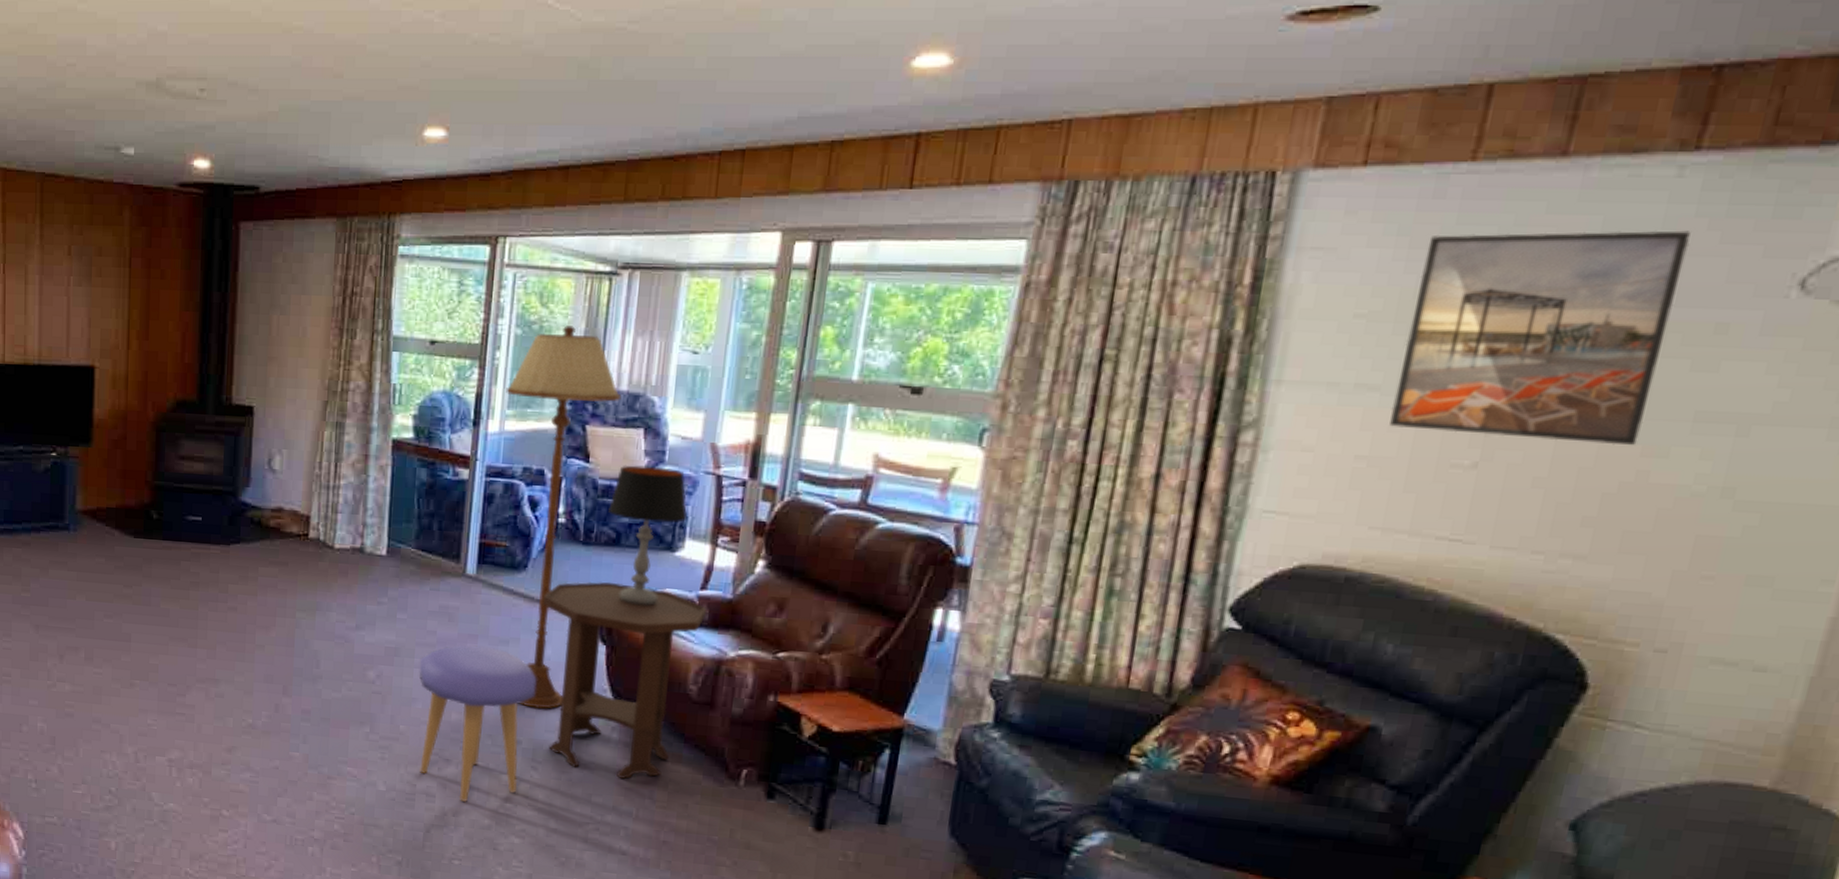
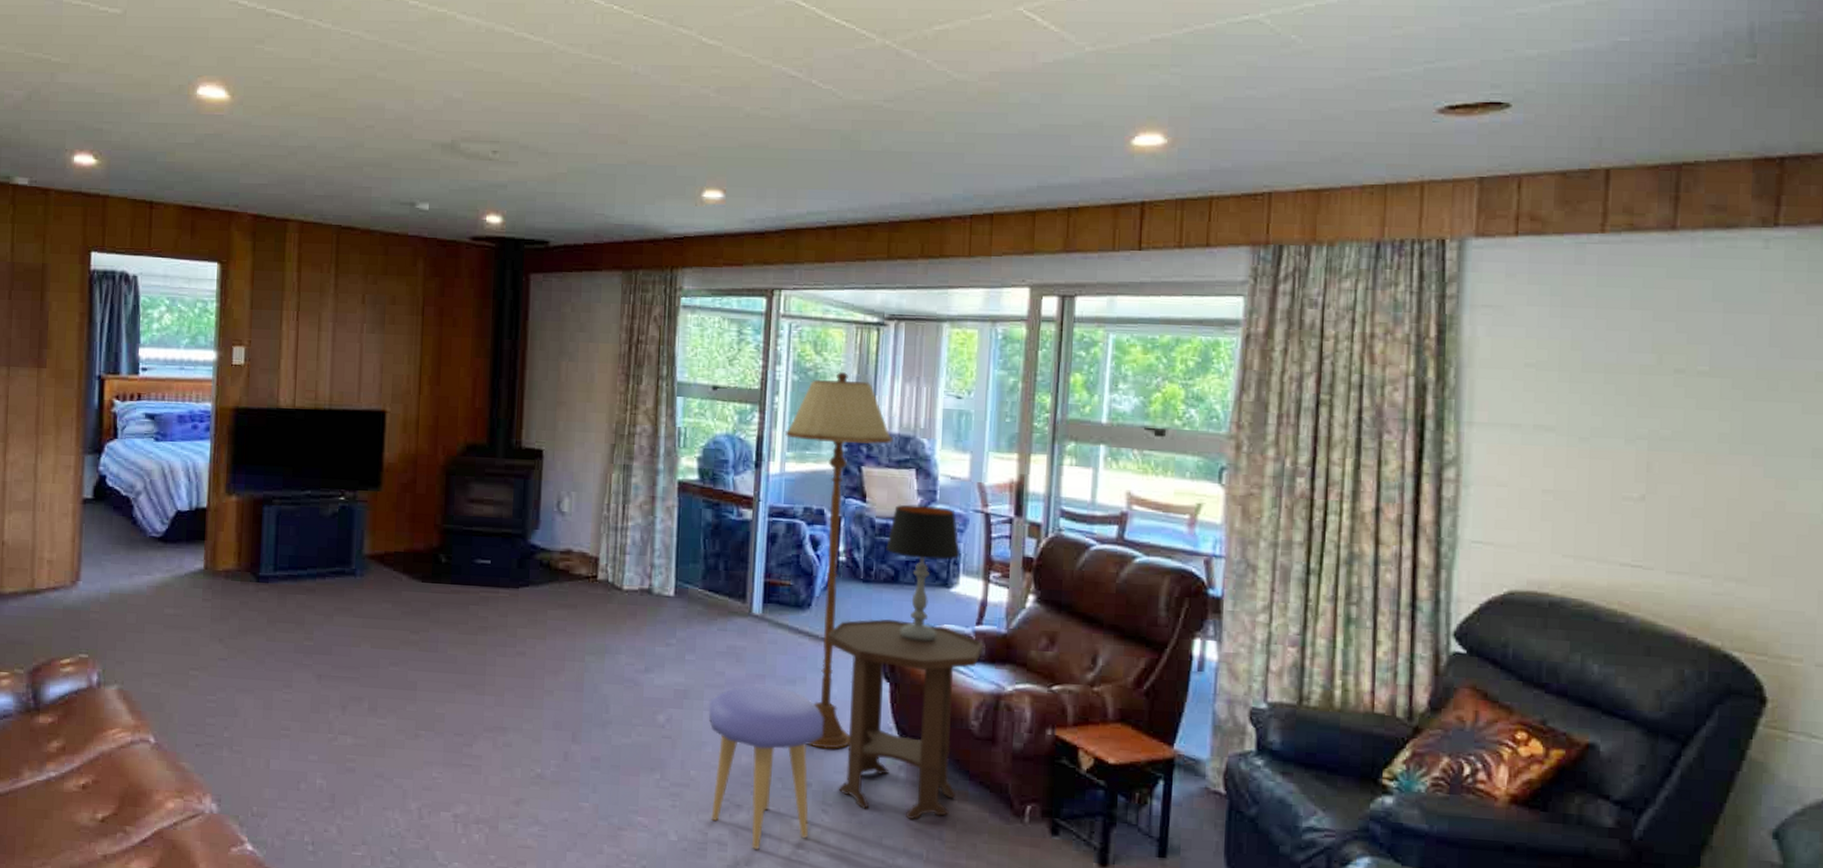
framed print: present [1389,230,1691,446] -> none [1566,293,1784,480]

